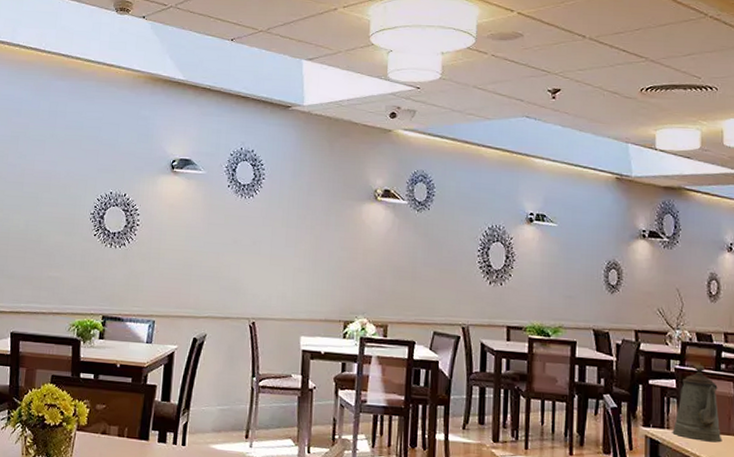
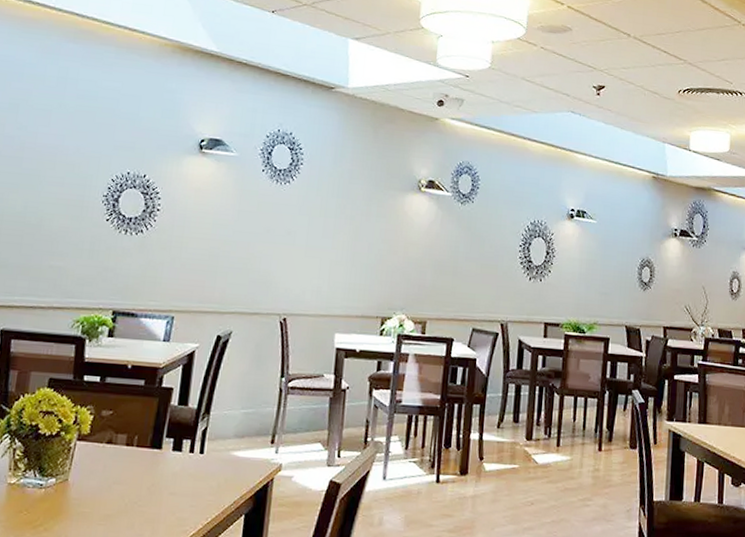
coffee pot: present [672,364,722,443] -> none [693,360,737,435]

